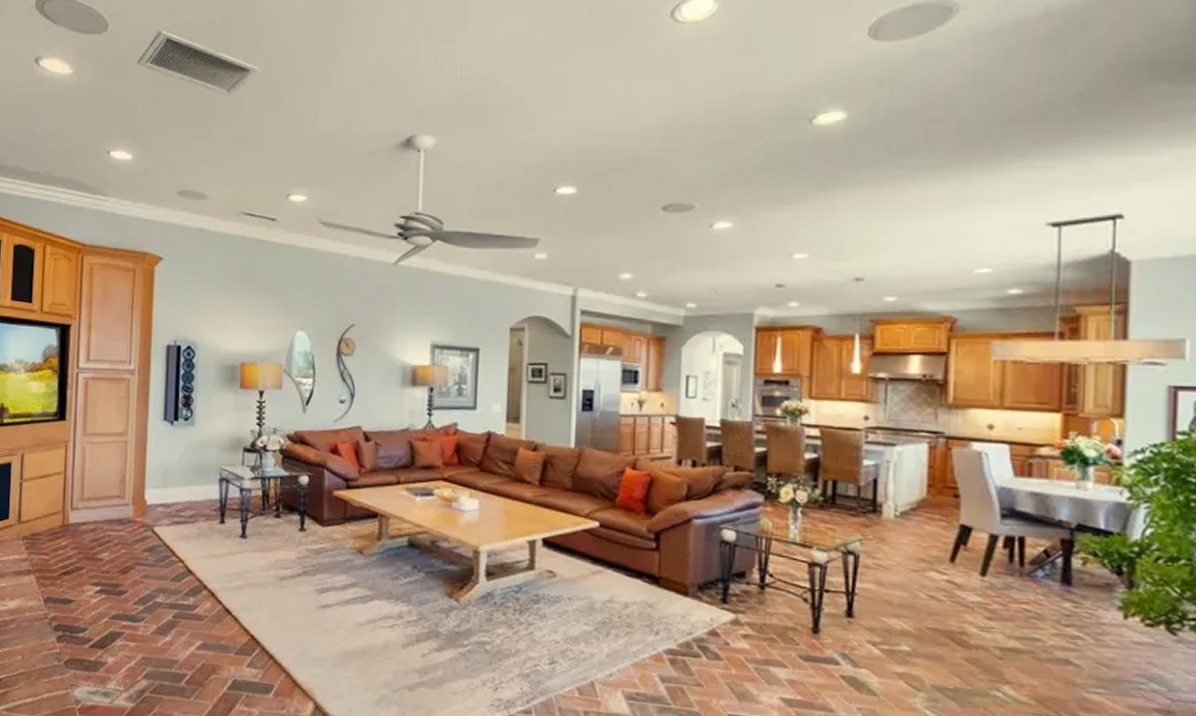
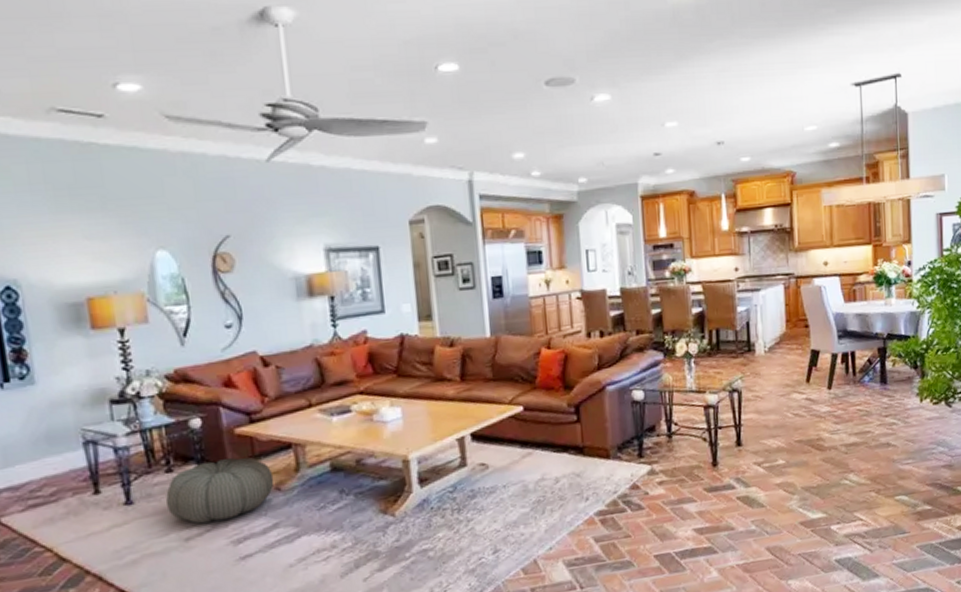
pouf: none [271,514,359,569] -> present [166,457,275,524]

